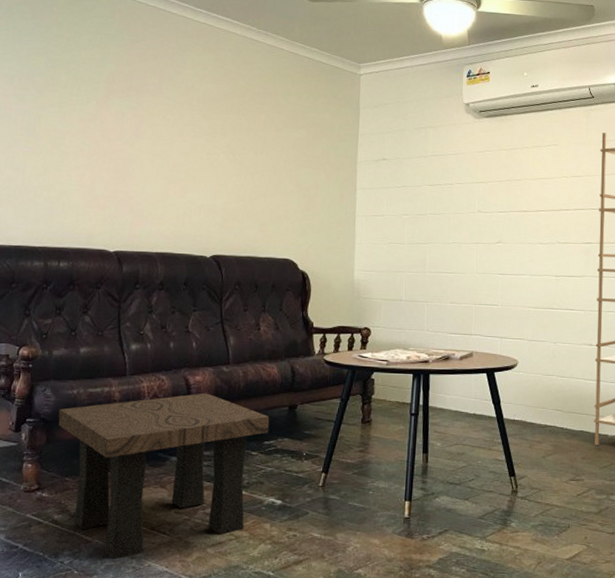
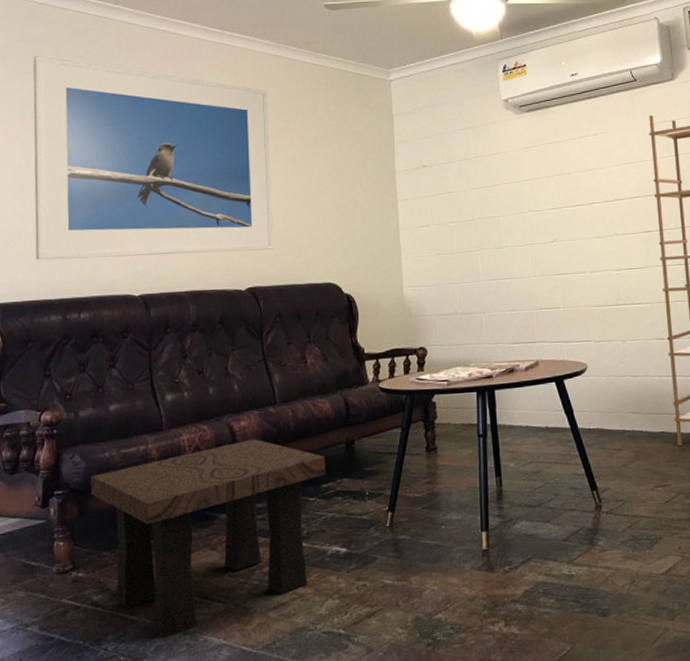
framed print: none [24,19,245,222] -> present [32,56,274,261]

